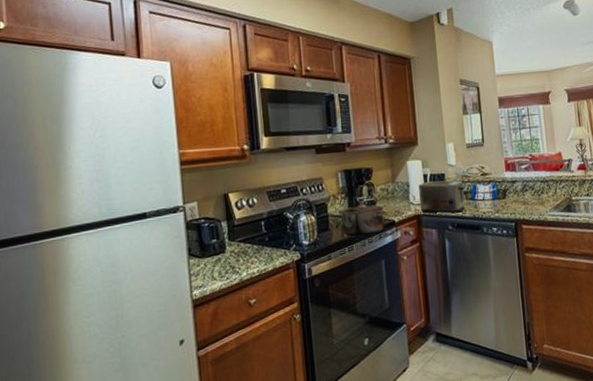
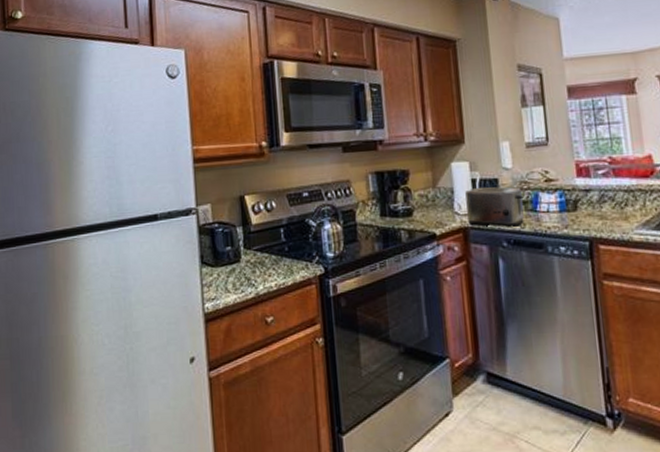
cooking pot: present [337,201,389,236] -> none [367,208,429,250]

